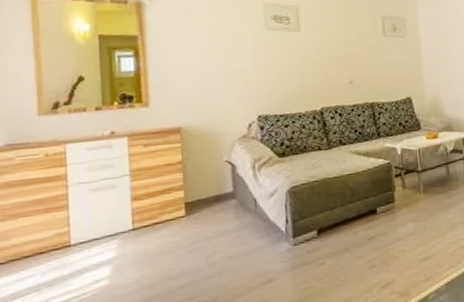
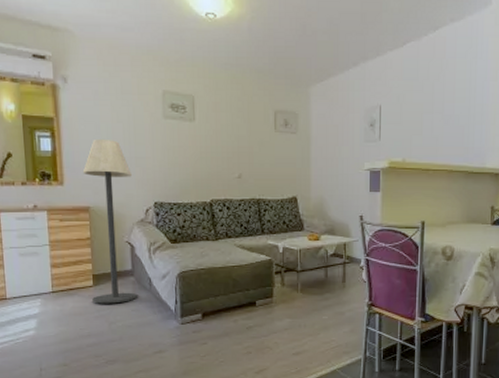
floor lamp: none [172,54,240,236] -> present [82,138,137,304]

